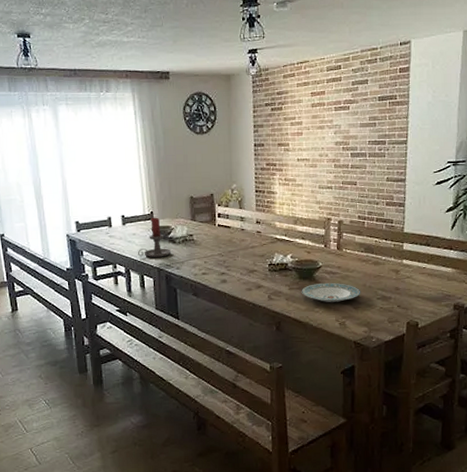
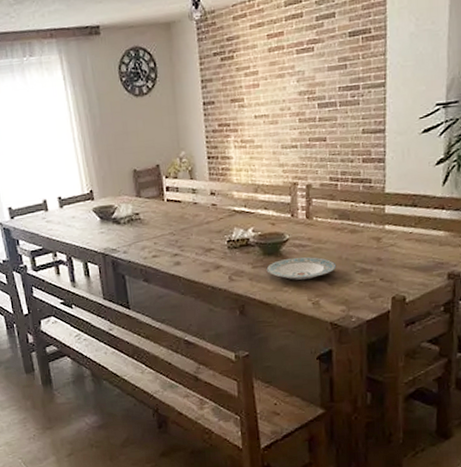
candle holder: present [137,217,172,257] -> none [78,196,117,242]

